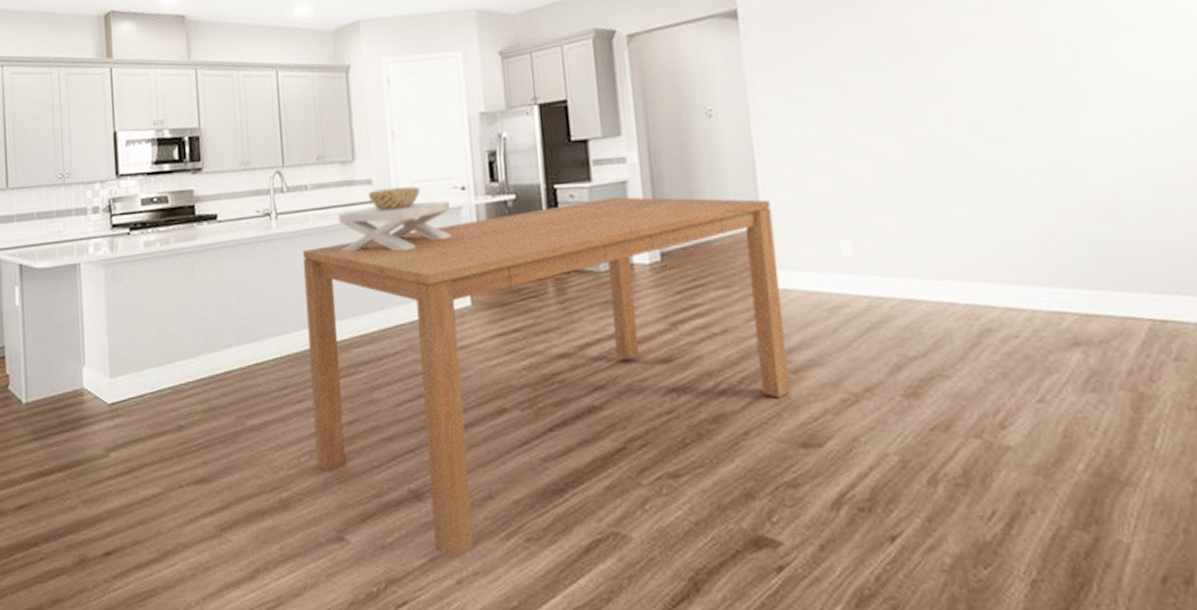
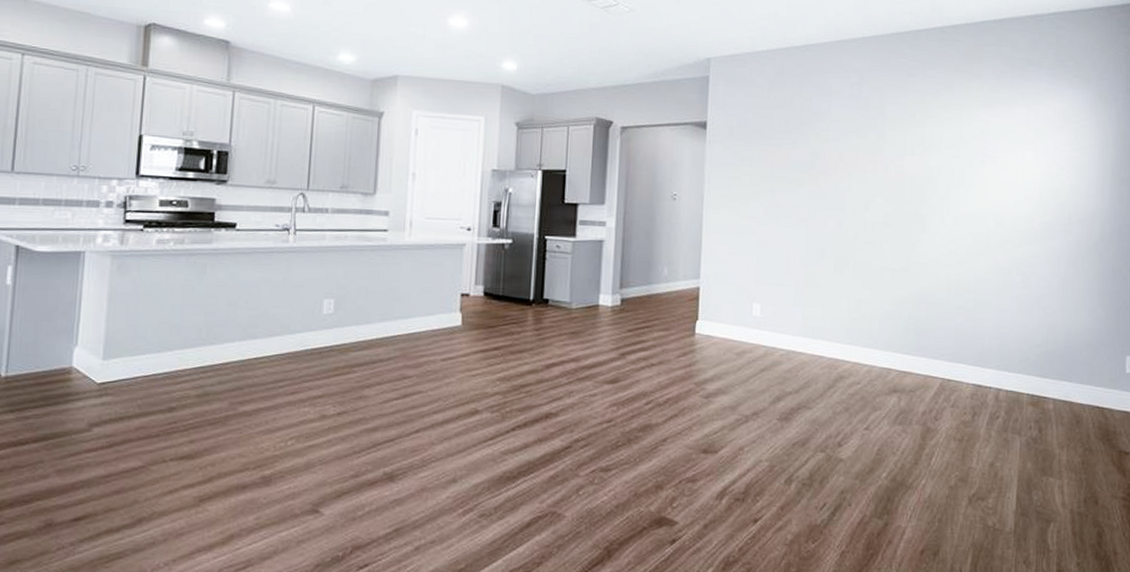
dining table: present [302,196,790,559] -> none [302,251,709,530]
decorative bowl: present [338,186,451,252] -> none [352,221,455,274]

